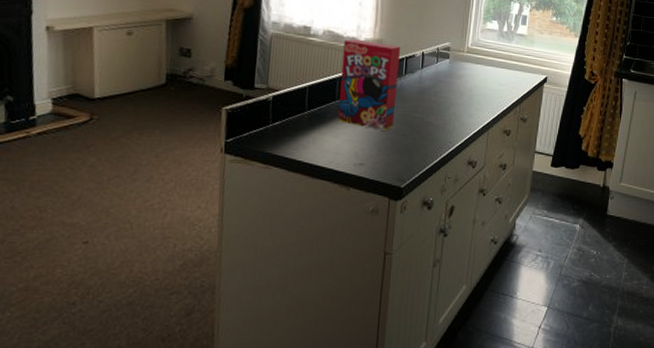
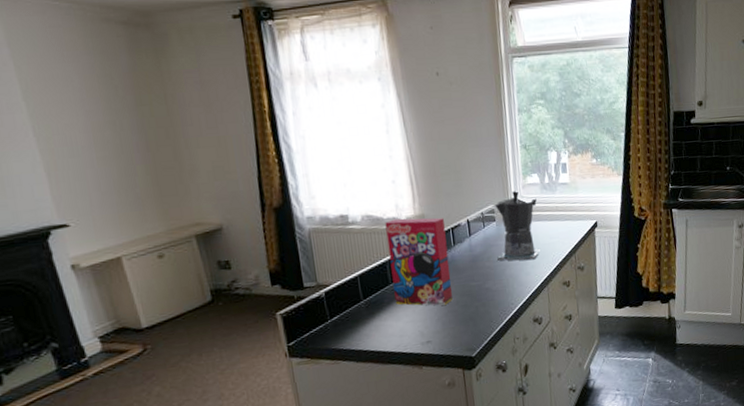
coffee maker: none [444,33,492,103] -> present [494,191,540,261]

